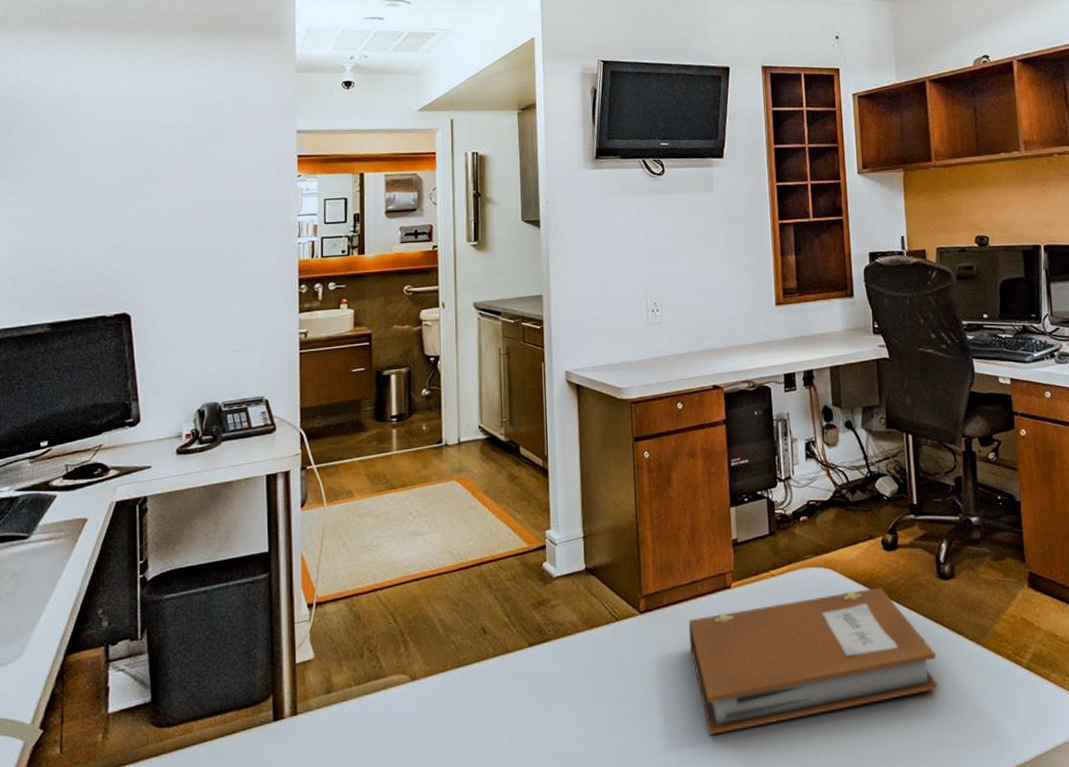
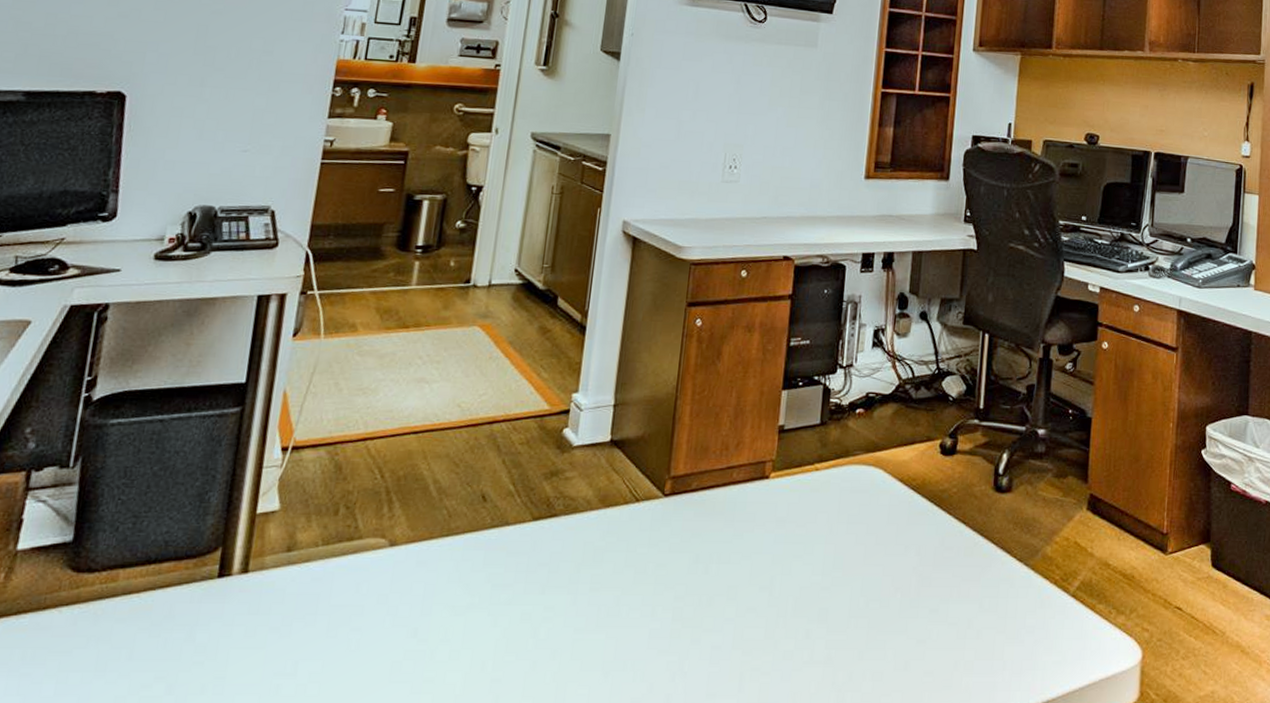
notebook: present [688,587,939,735] -> none [714,493,980,638]

